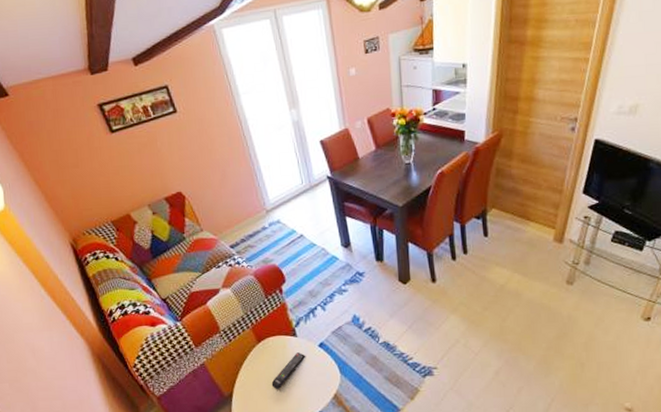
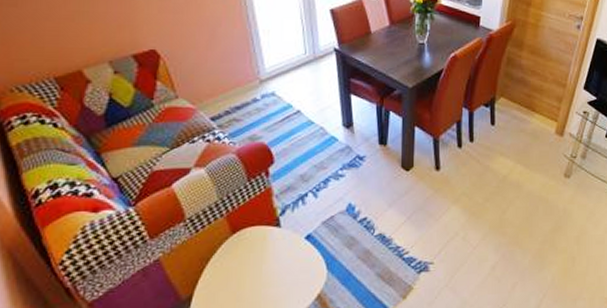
remote control: present [271,352,306,390] -> none [243,246,289,291]

